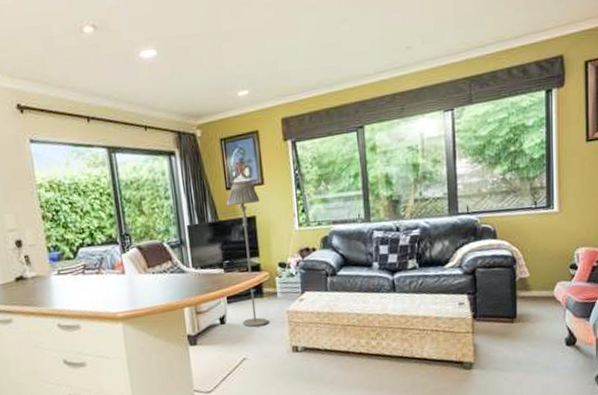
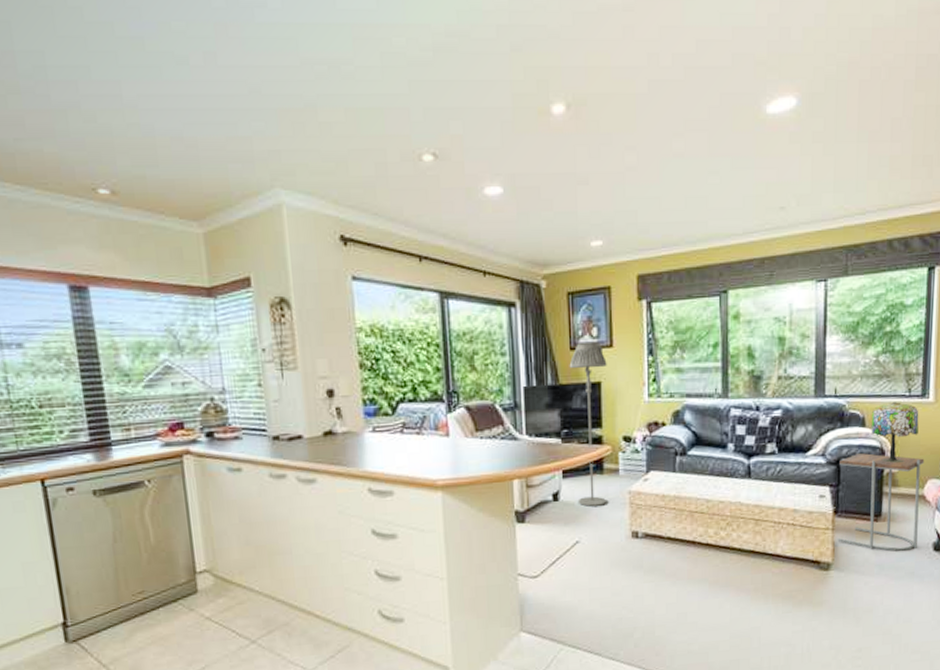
side table: none [475,261,553,349] -> present [837,453,925,551]
table lamp: none [501,214,546,270] -> present [871,402,919,464]

